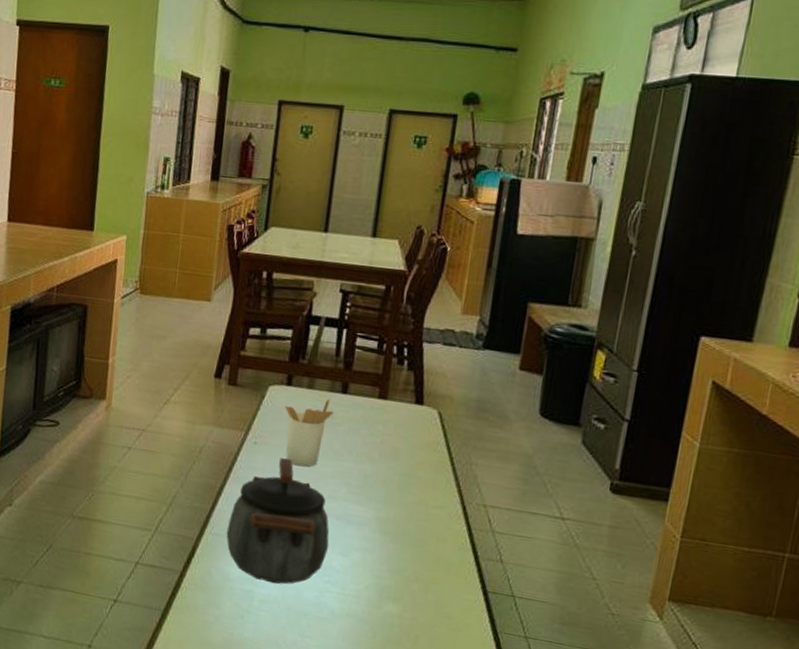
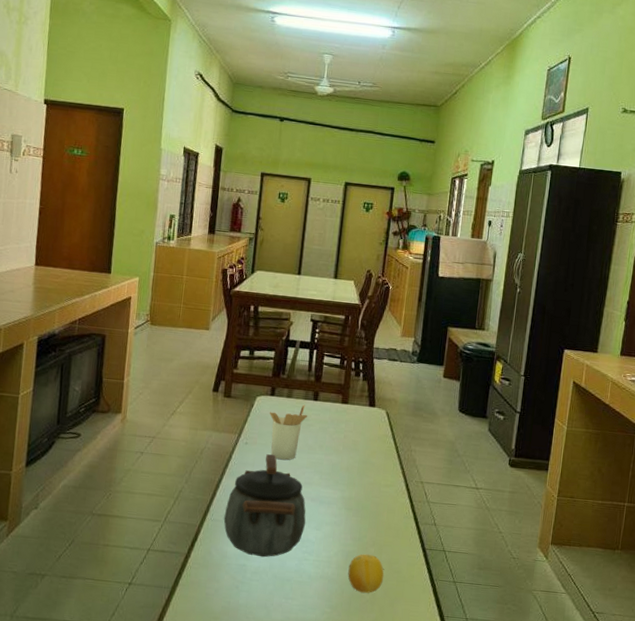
fruit: none [382,590,431,641] -> present [348,554,384,593]

